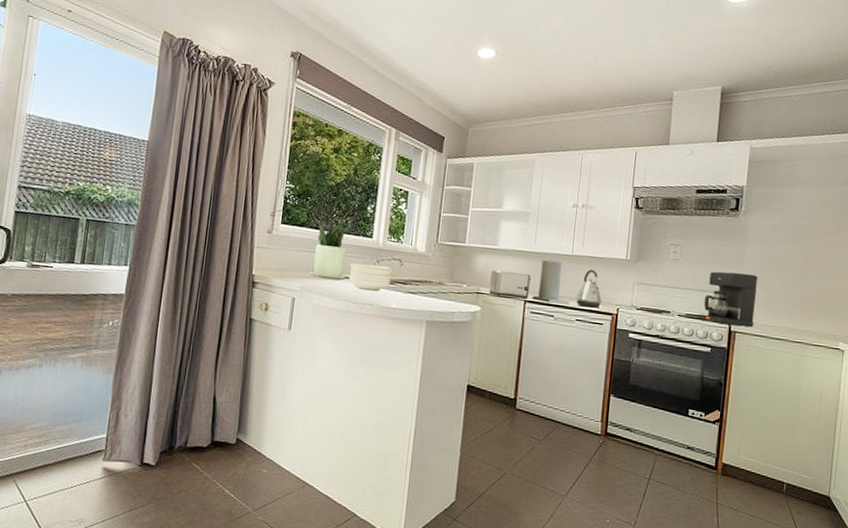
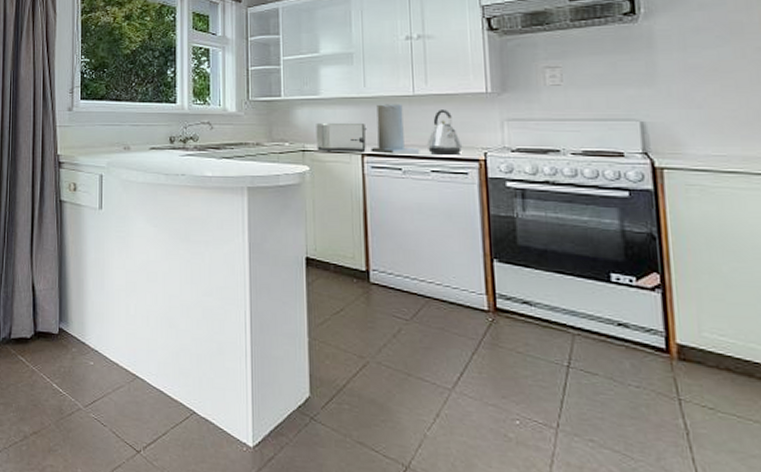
planter: present [309,222,346,280] -> none [114,92,153,151]
bowl: present [348,263,392,292] -> none [156,131,202,161]
coffee maker: present [698,271,758,328] -> none [601,92,690,161]

